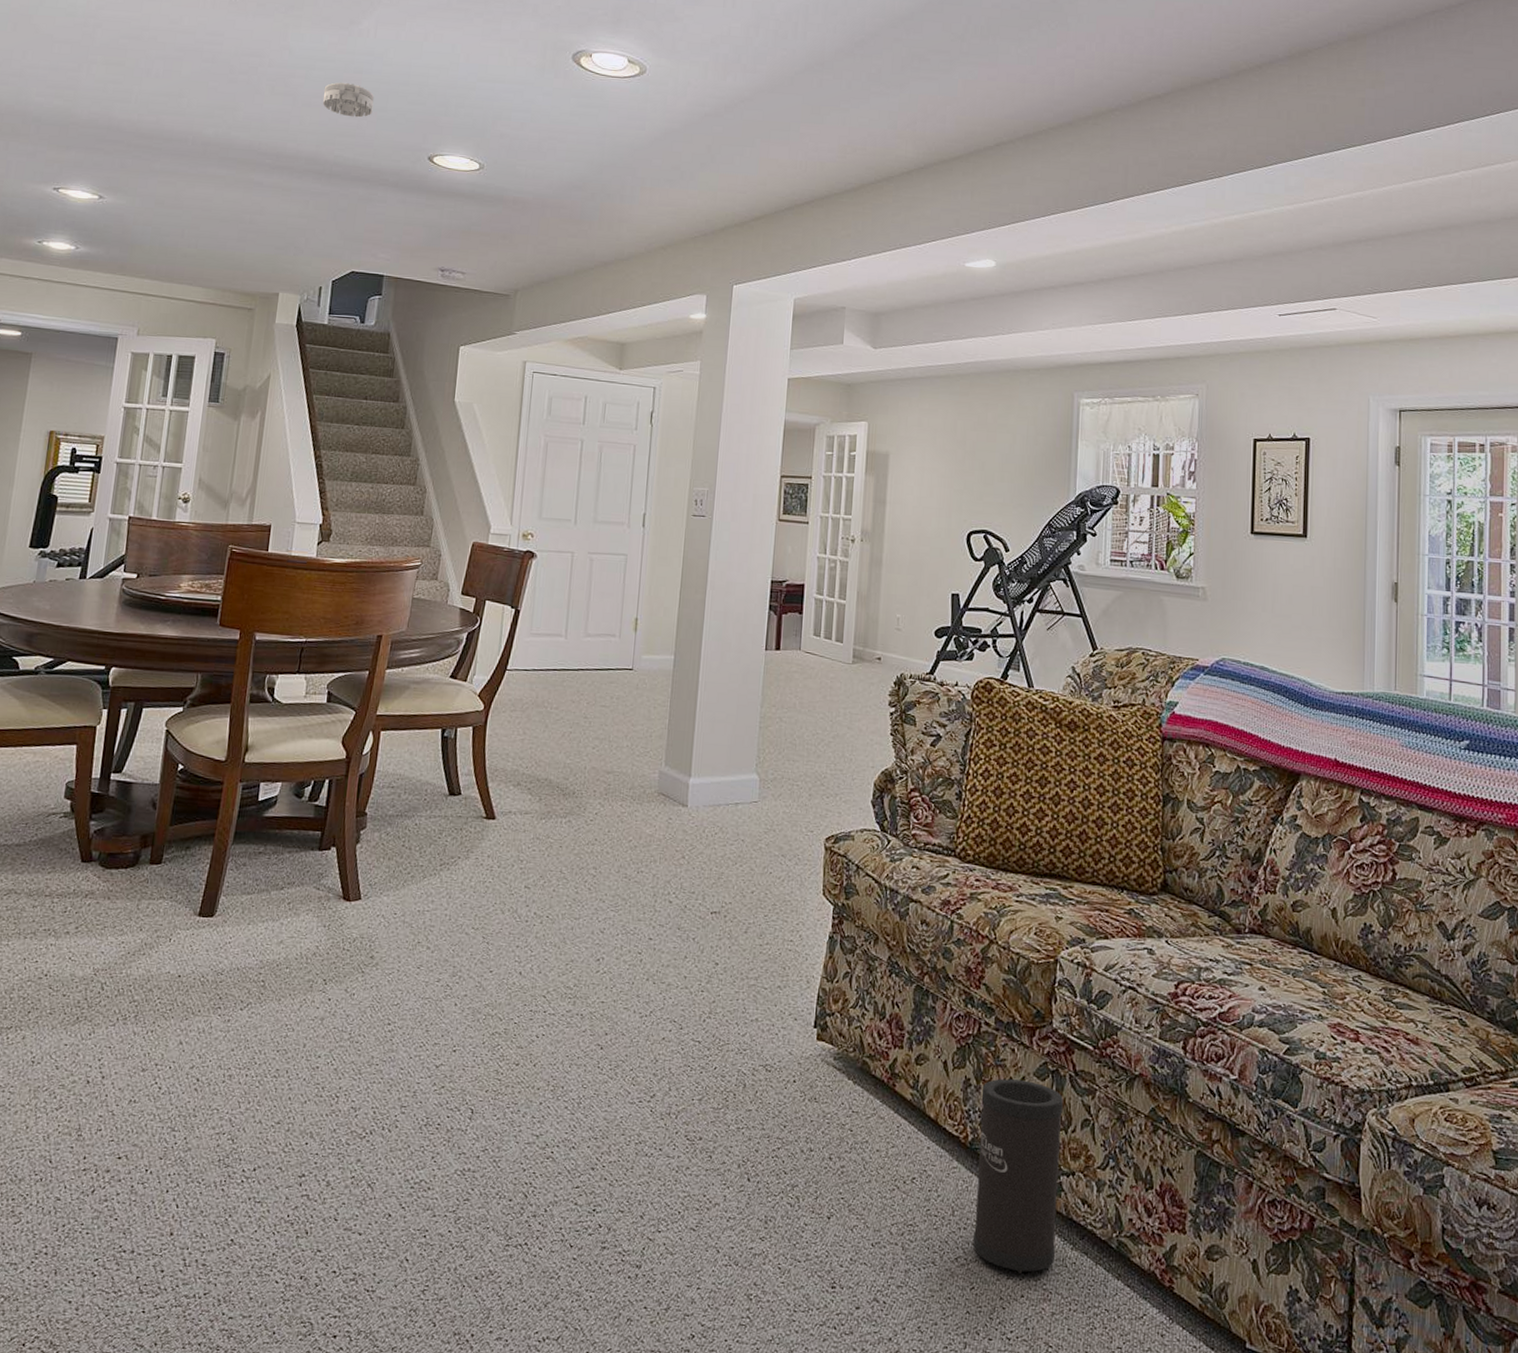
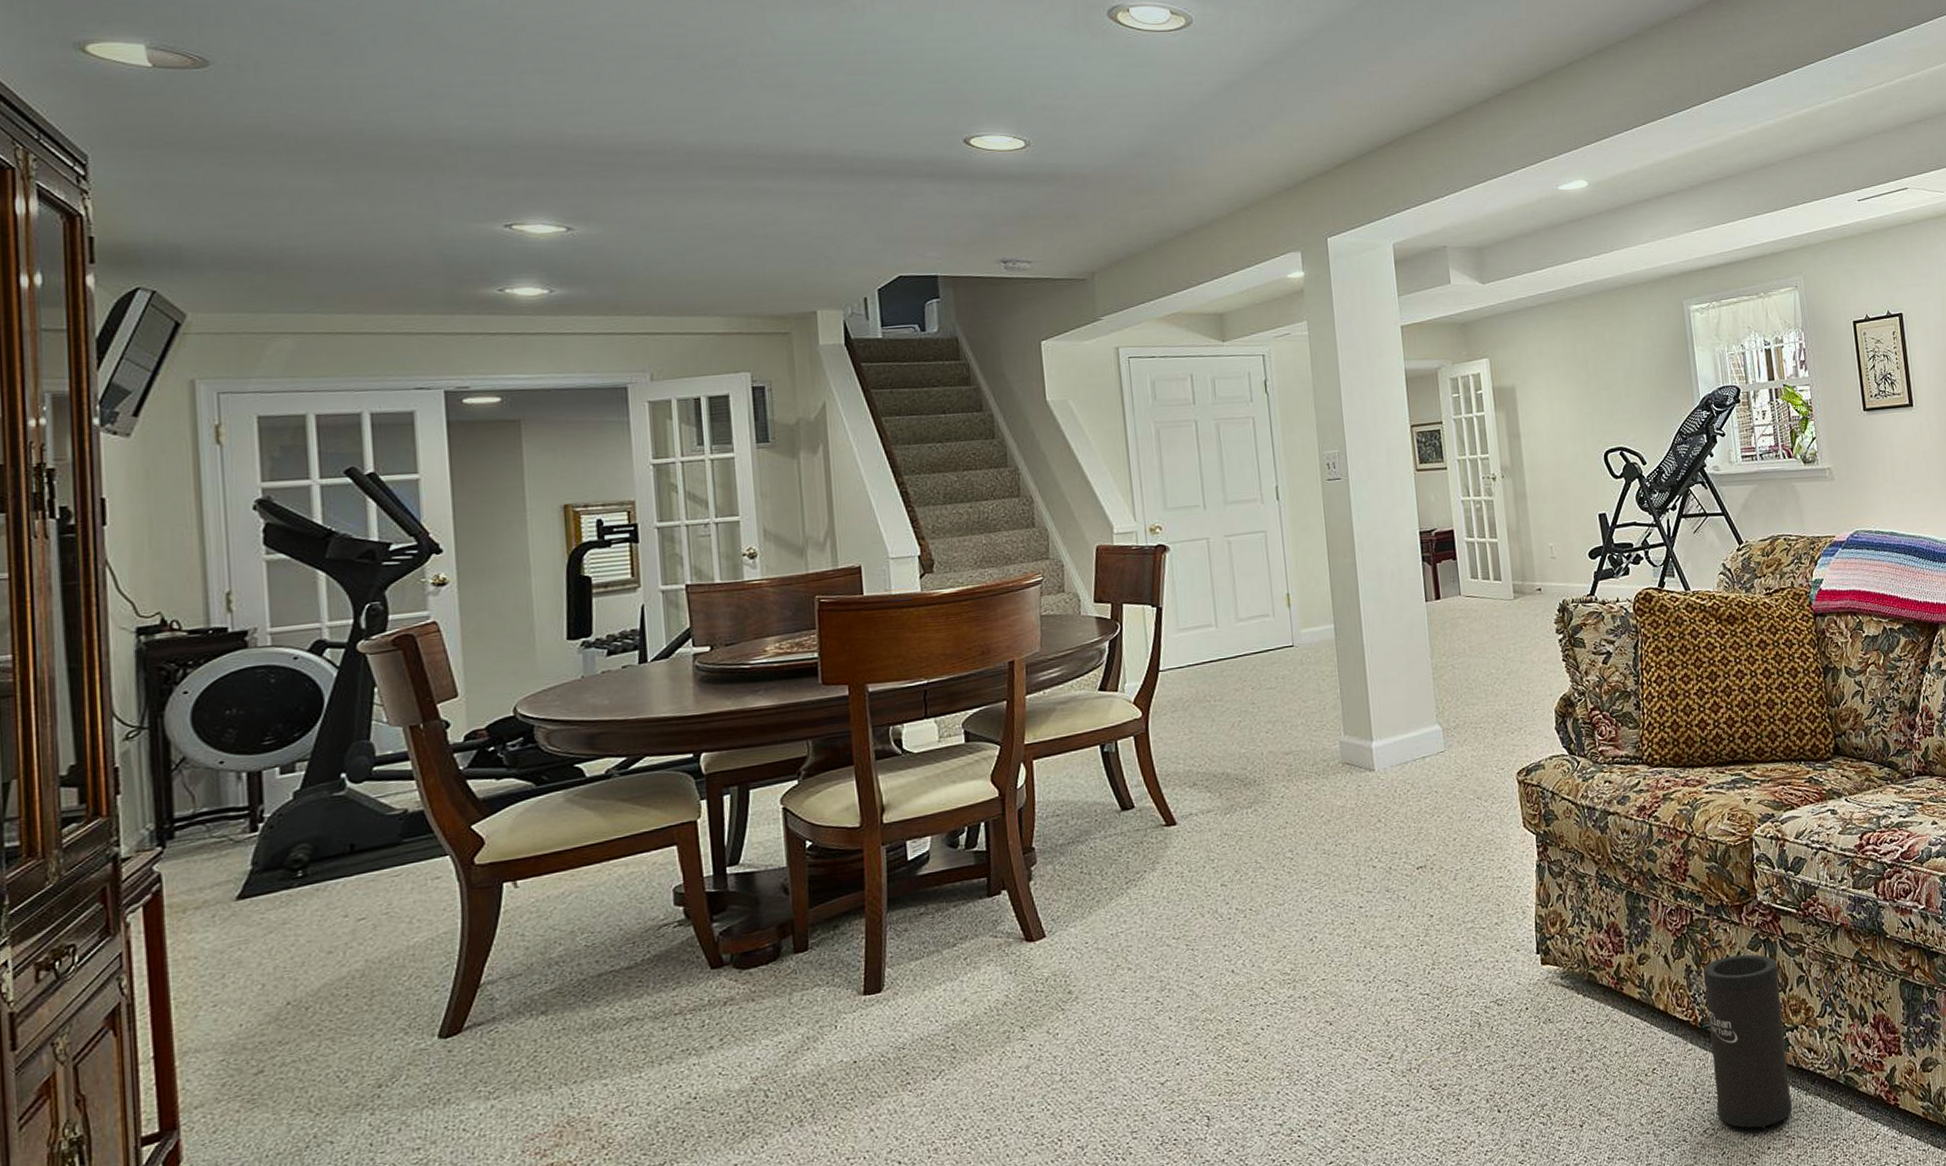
smoke detector: present [322,82,374,118] -> none [823,66,888,105]

